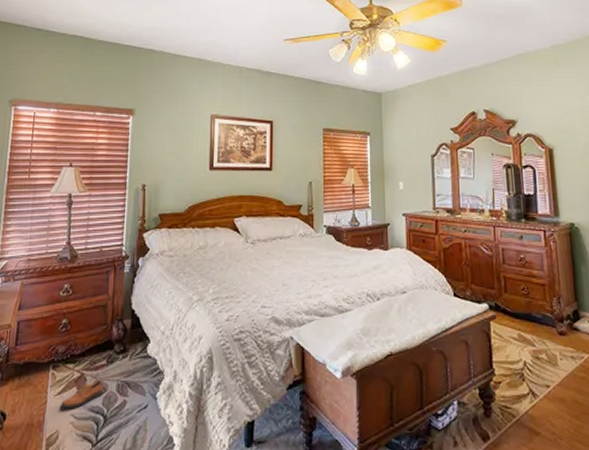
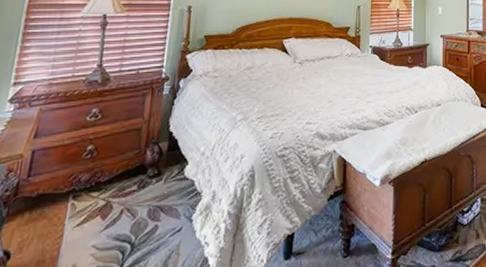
shoe: present [59,381,104,411] -> none [78,207,133,243]

